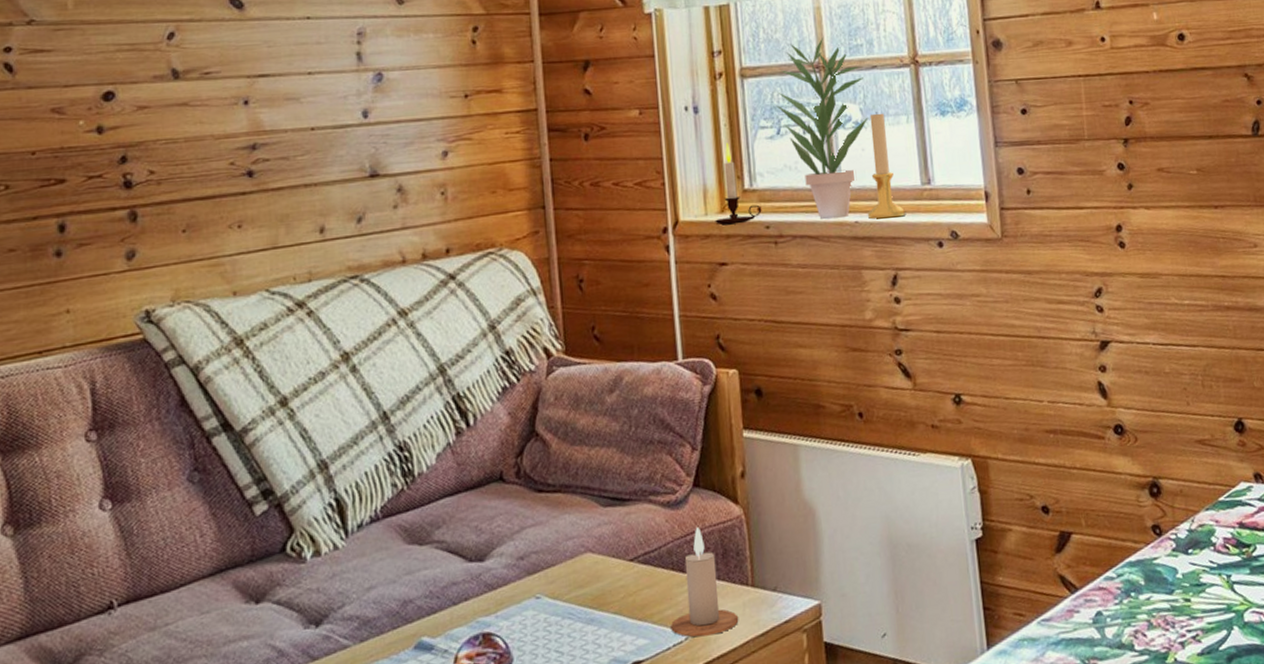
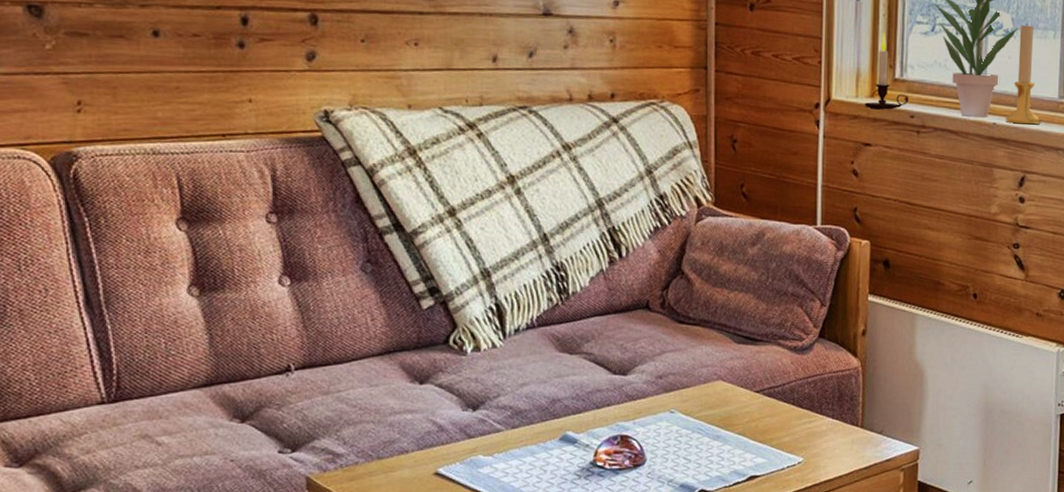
candle: present [671,527,739,637] -> none [787,372,847,463]

